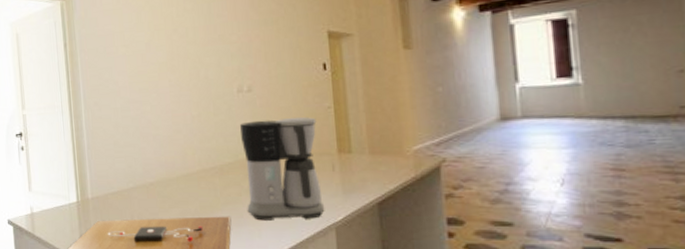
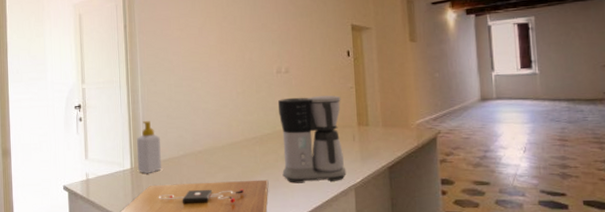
soap bottle: none [81,149,110,207] -> present [136,121,161,173]

